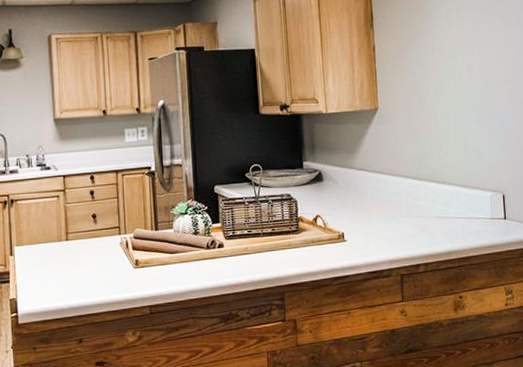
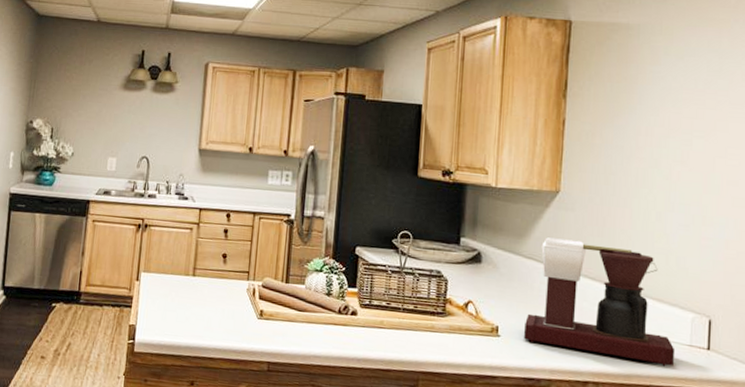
coffee maker: none [364,148,482,242] -> present [524,237,676,367]

